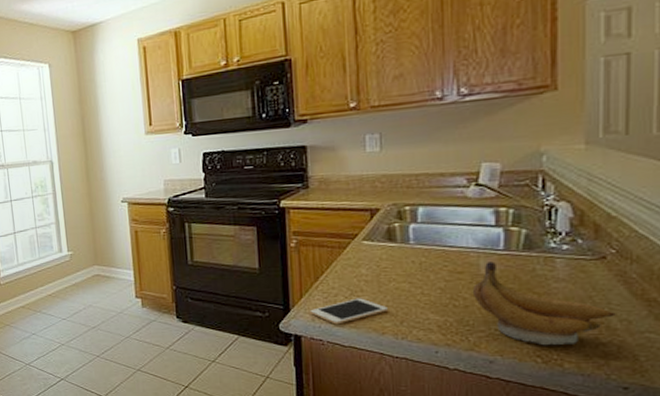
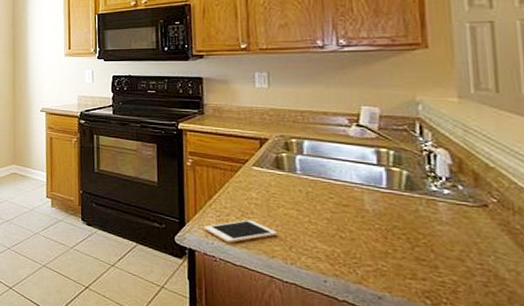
banana: present [472,261,616,346] -> none [358,198,503,290]

